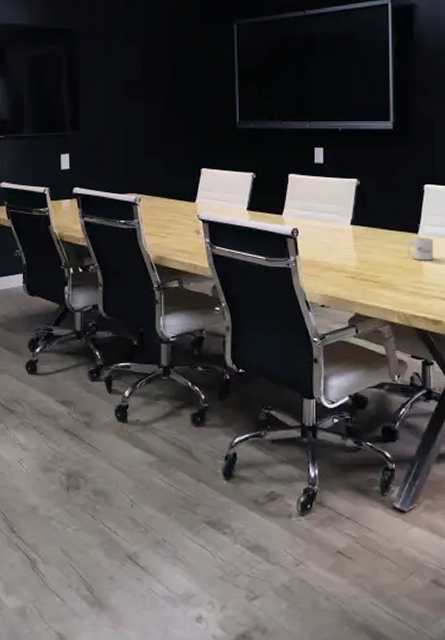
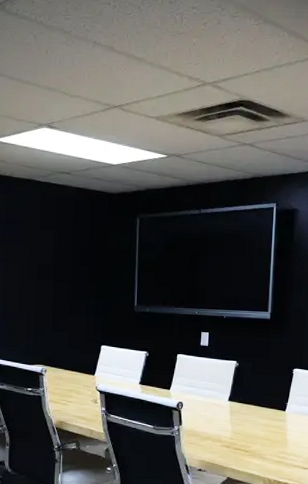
mug: present [407,238,434,261] -> none [275,414,299,435]

